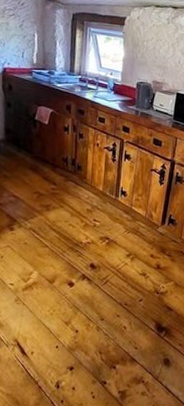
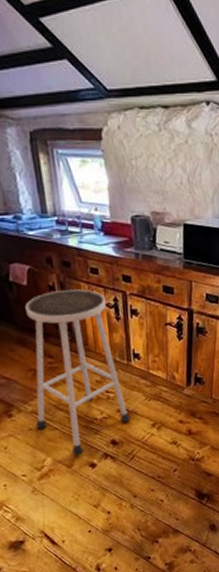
stool: none [31,132,110,273] -> present [25,289,131,456]

